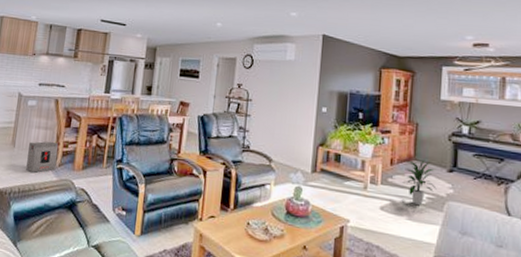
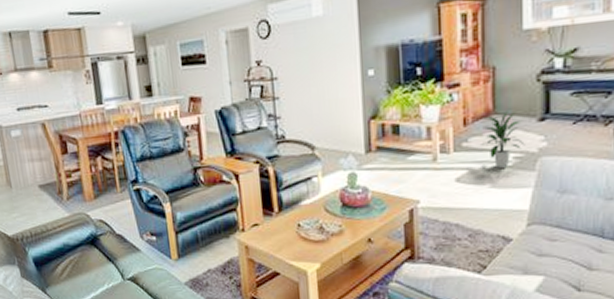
box: present [26,141,59,173] -> none [27,173,65,212]

